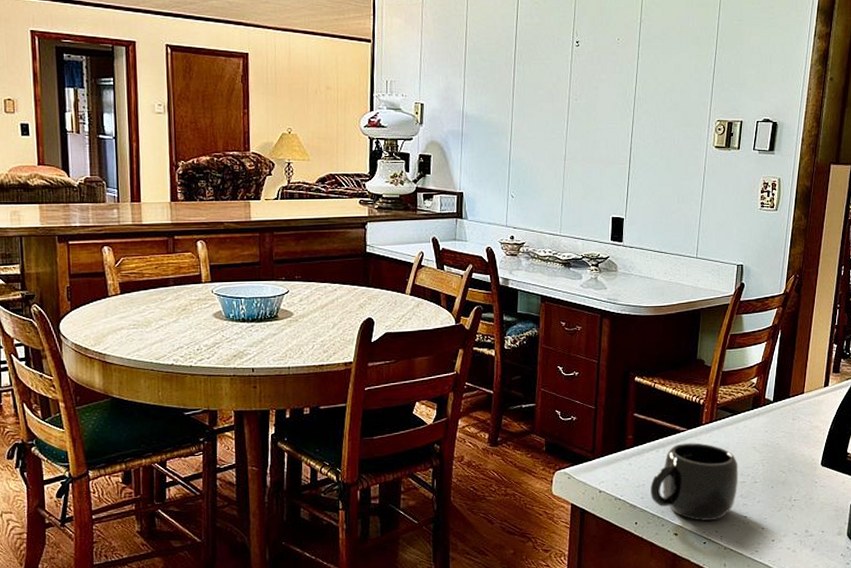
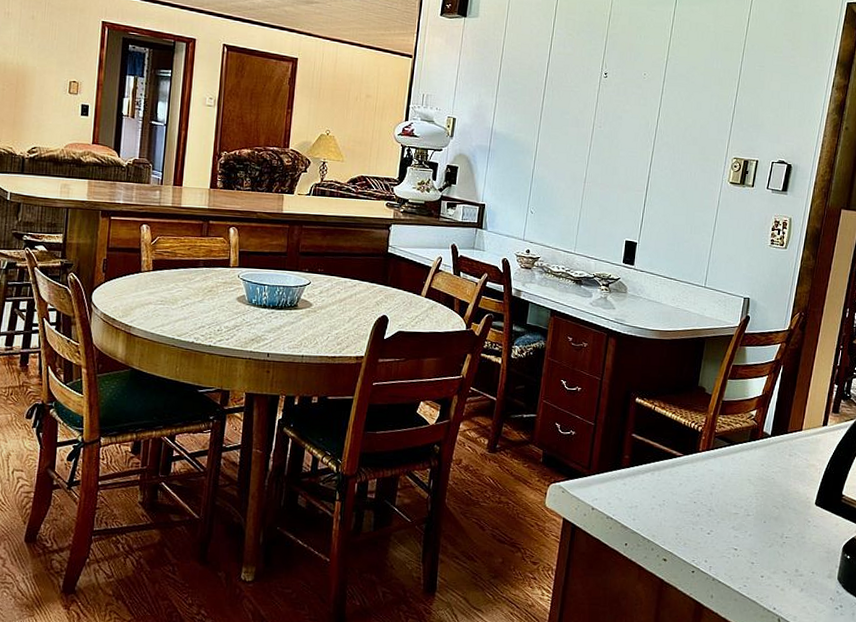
mug: present [650,443,739,521] -> none [642,468,732,550]

